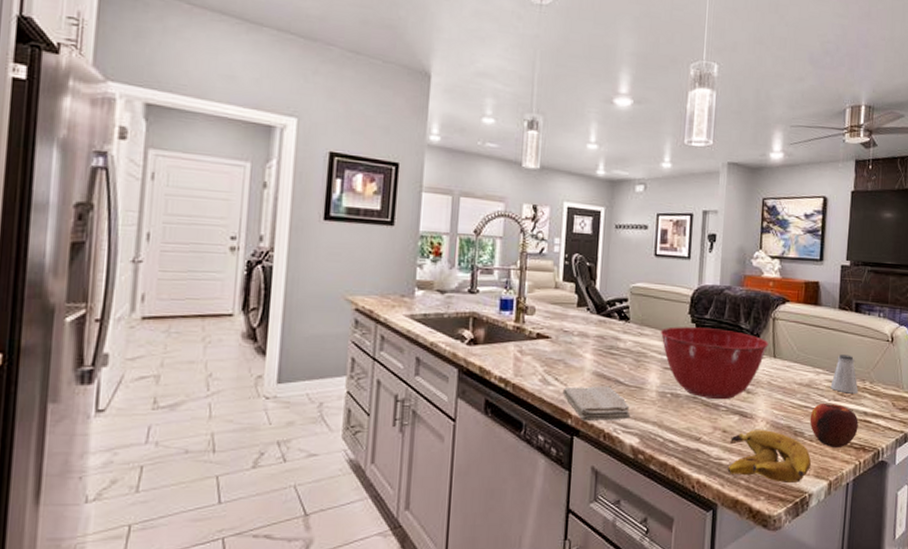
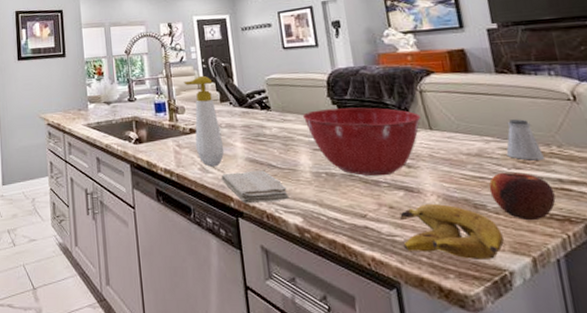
soap bottle: none [539,273,573,379] -> present [183,75,225,167]

